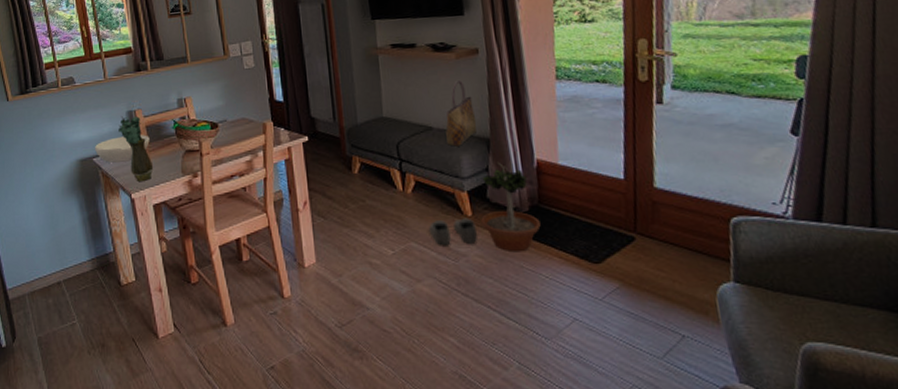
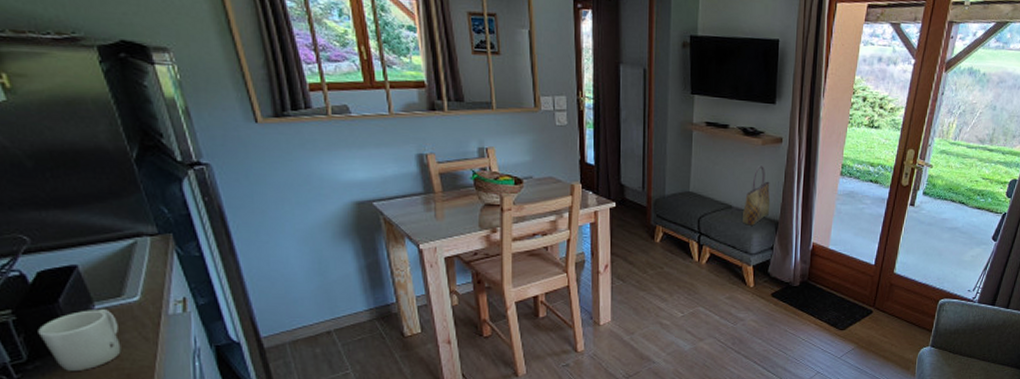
bowl: present [95,135,150,164] -> none [376,181,443,210]
vase: present [118,115,154,181] -> none [406,159,447,232]
shoe: present [428,218,477,245] -> none [715,288,755,310]
potted tree: present [481,161,541,251] -> none [760,242,806,318]

